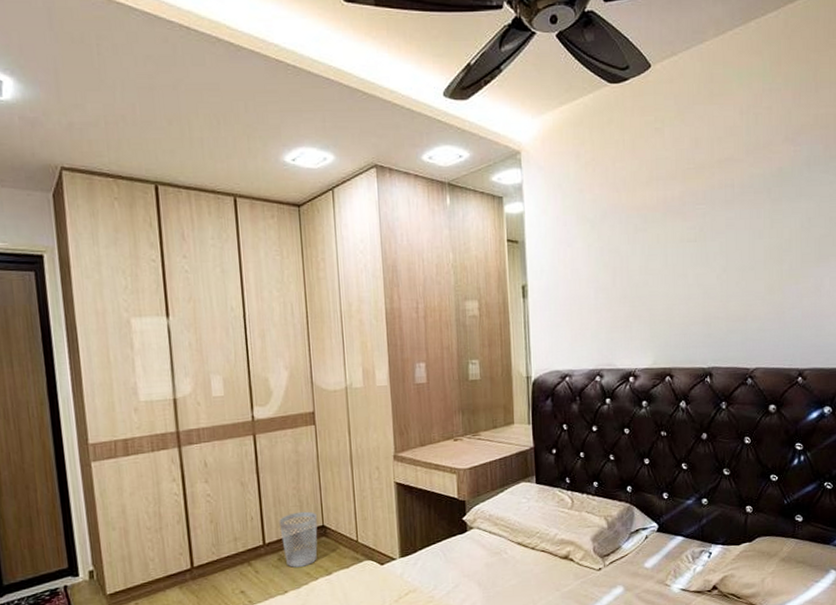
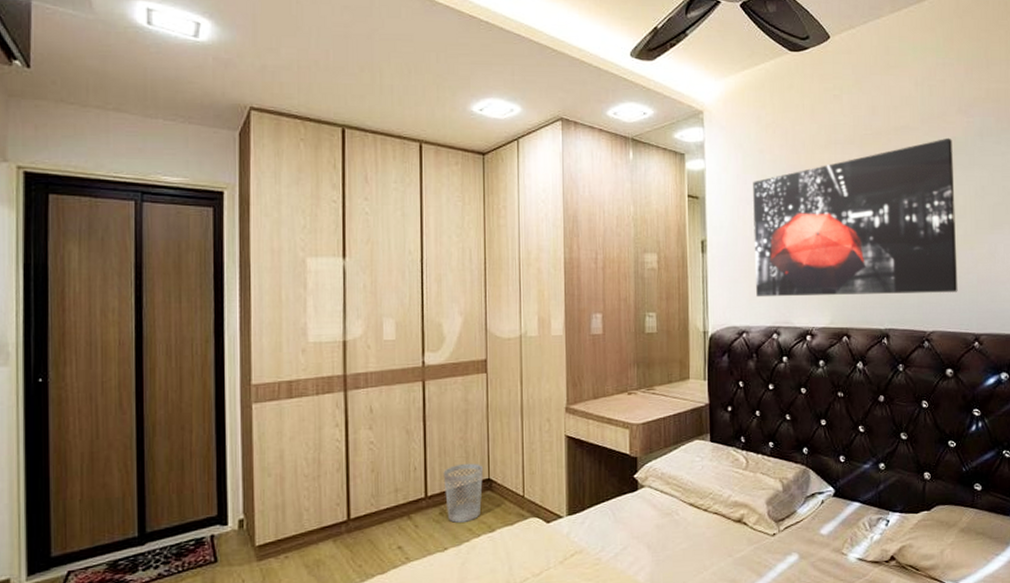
wall art: none [573,168,782,341] -> present [753,137,958,298]

